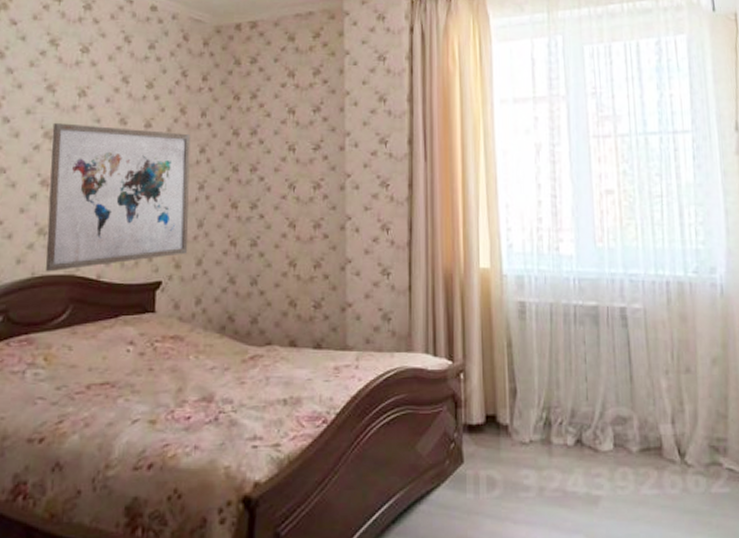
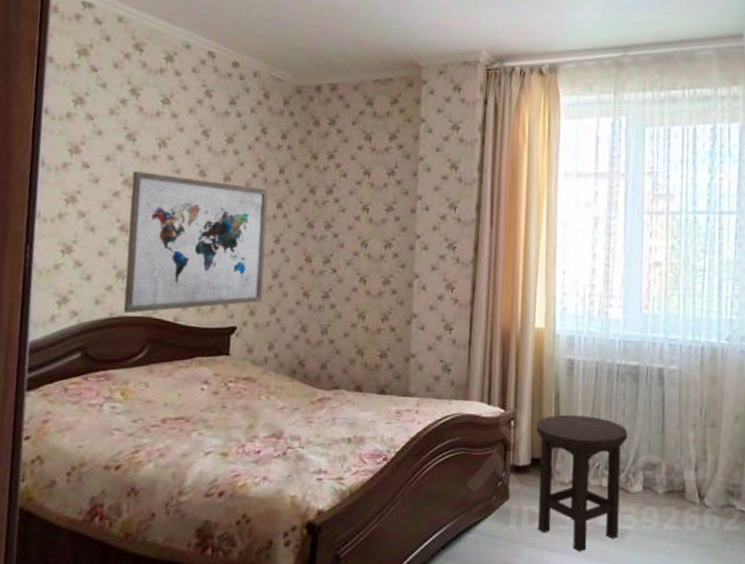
stool: none [488,364,592,523] -> present [536,414,628,552]

